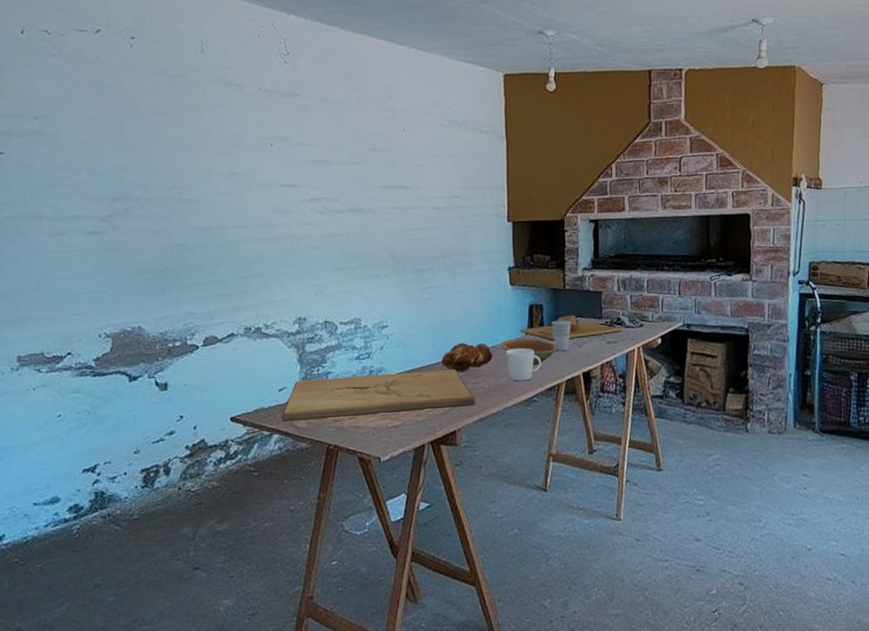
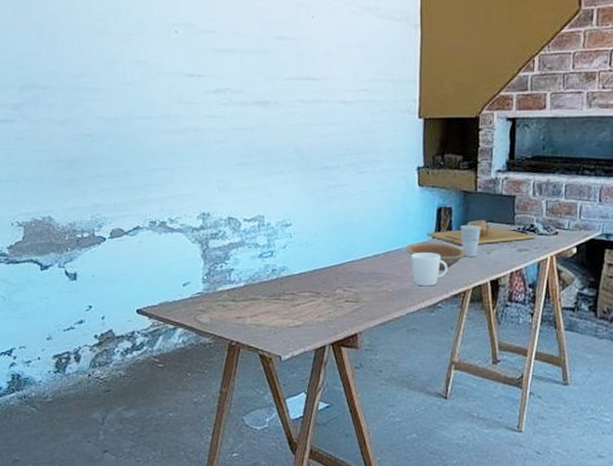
cutting board: present [282,369,475,421] -> none [186,271,378,316]
bread loaf: present [441,342,492,373] -> none [344,244,397,275]

